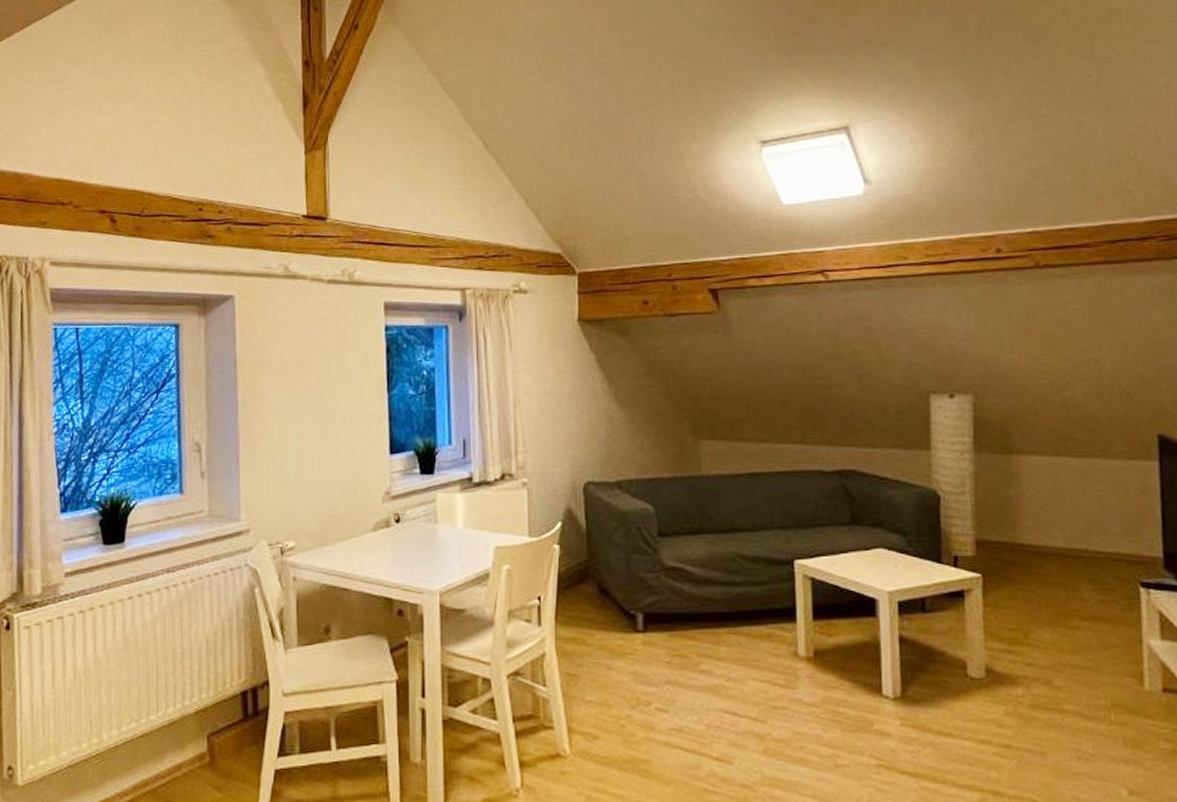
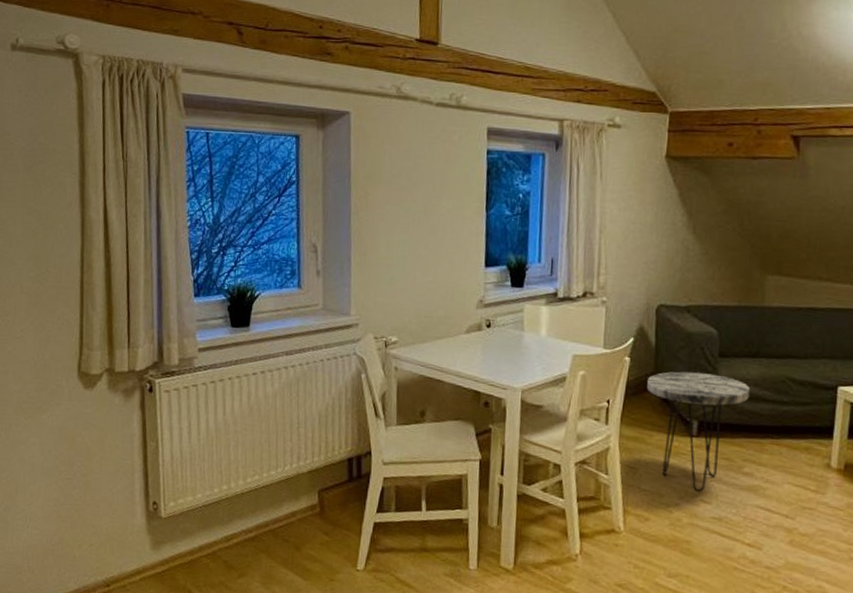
side table: none [582,556,697,699] -> present [647,371,750,492]

